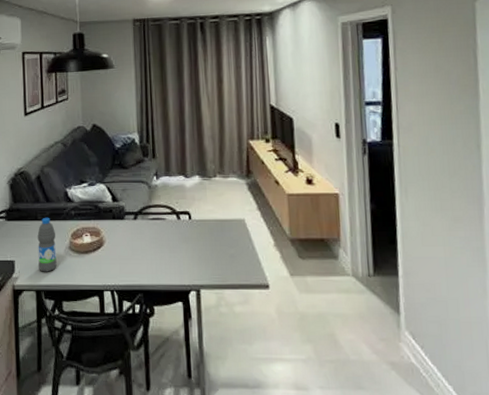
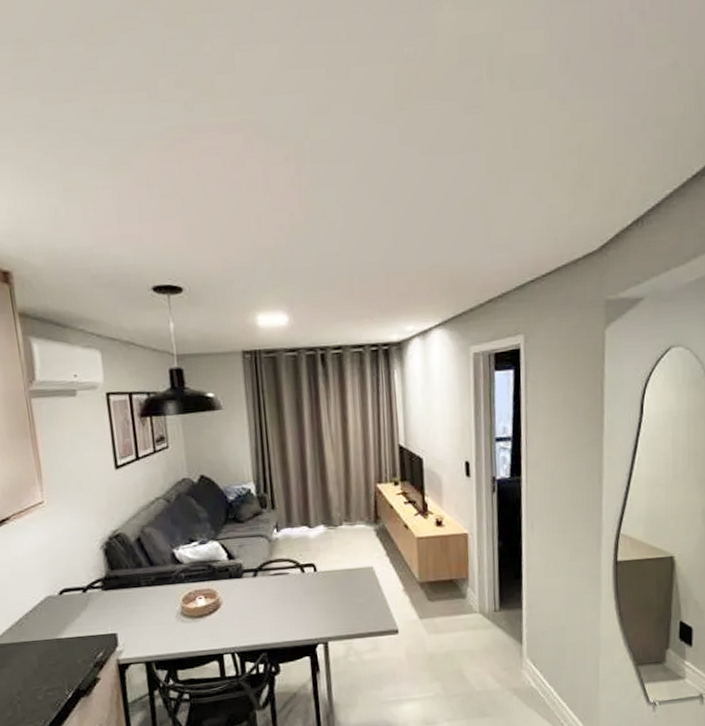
water bottle: present [37,217,57,272] -> none [142,582,168,642]

